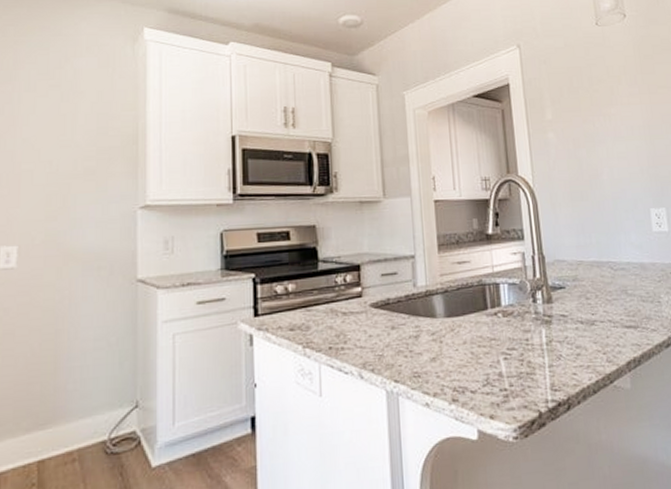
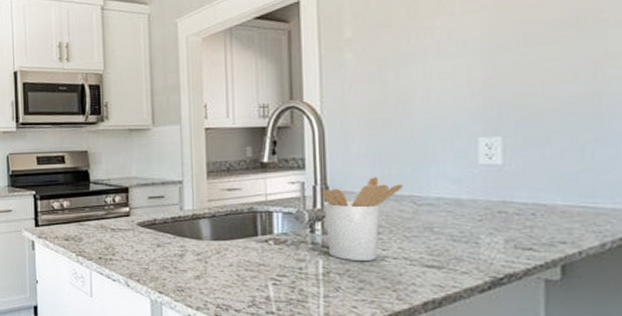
utensil holder: none [539,245,603,328] -> present [321,177,404,262]

